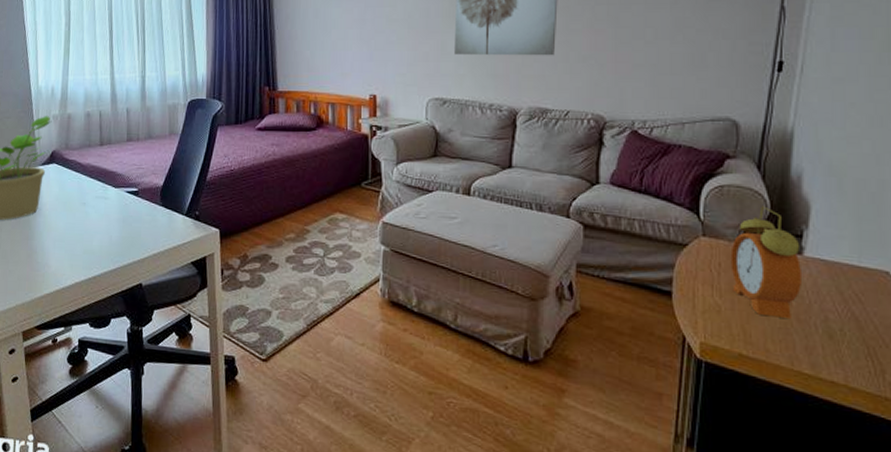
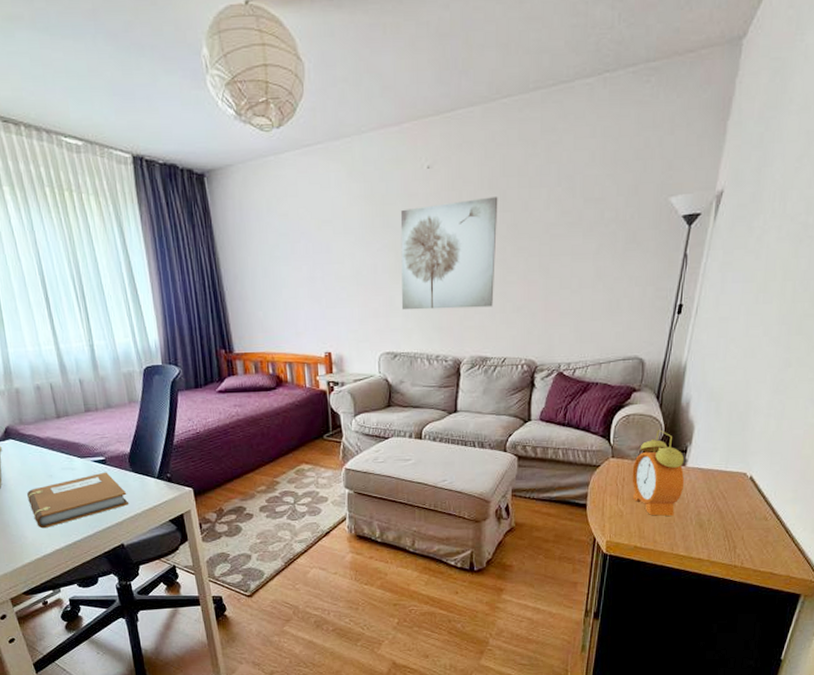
notebook: none [59,204,154,259] -> present [27,472,128,529]

